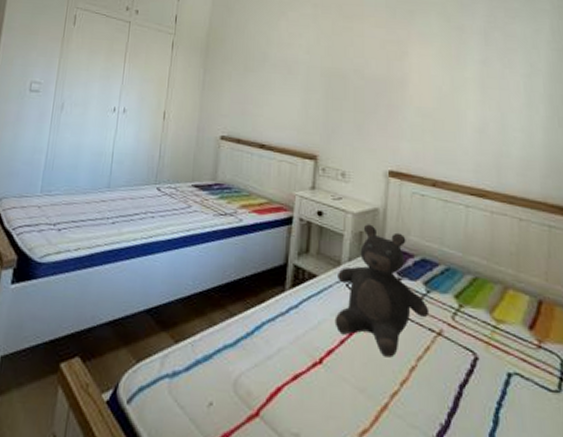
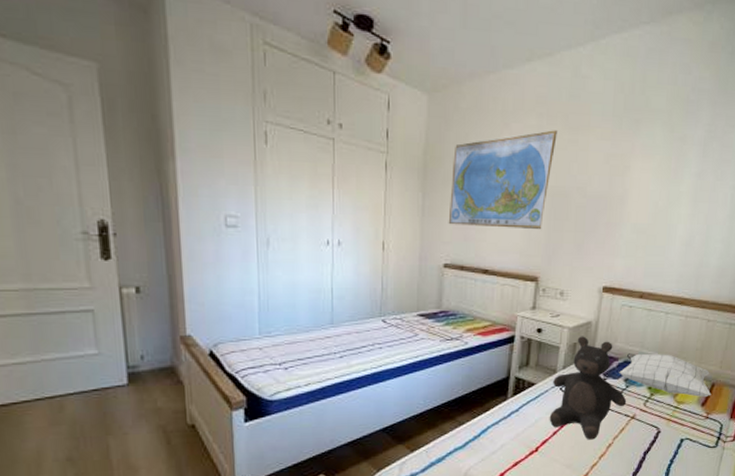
world map: none [226,18,332,107] -> present [448,130,557,229]
pillow: none [416,250,540,317] -> present [619,353,712,397]

